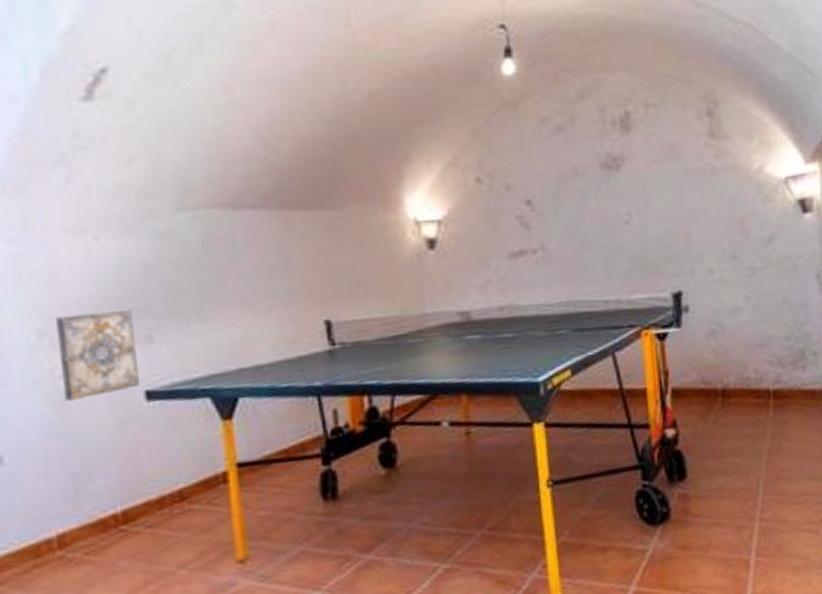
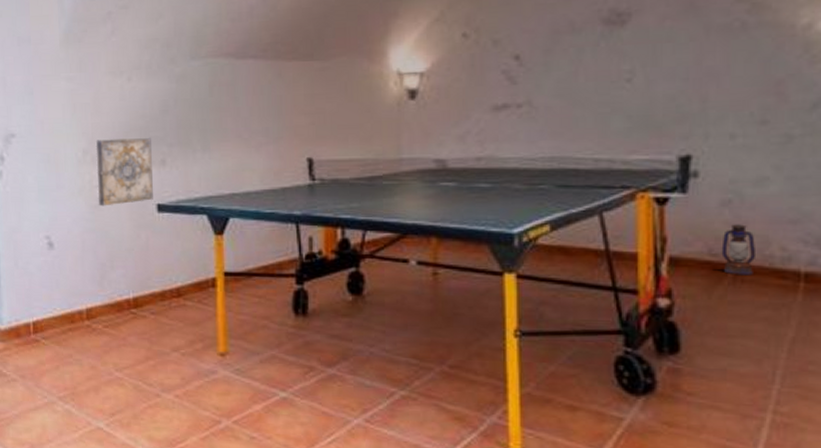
lantern: none [711,352,737,400] -> present [721,224,755,276]

